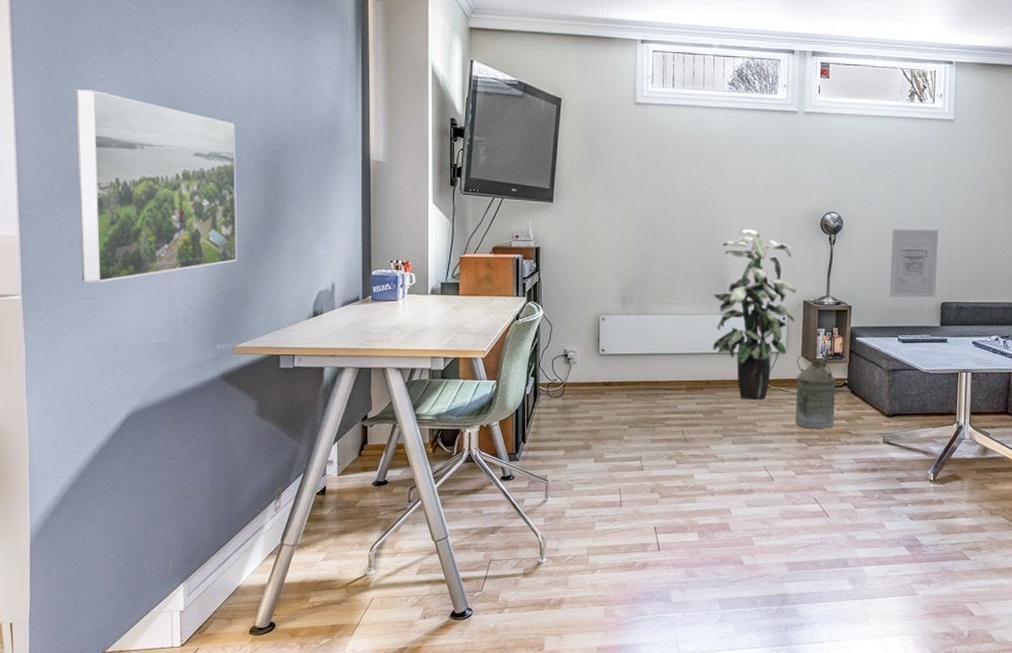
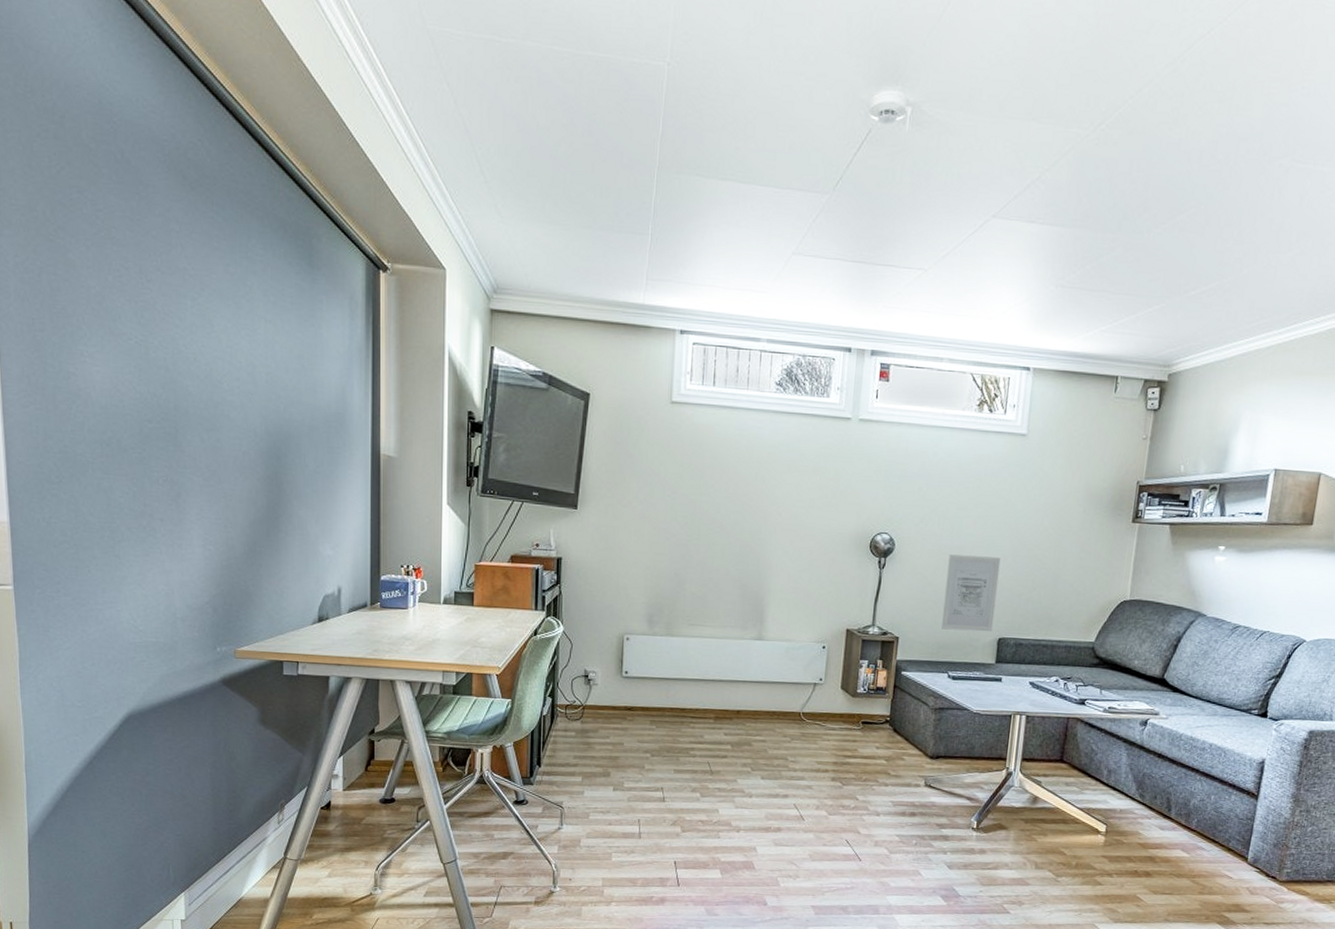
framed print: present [76,89,238,283] -> none [66,364,239,576]
indoor plant: present [713,229,797,401] -> none [745,547,840,734]
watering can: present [795,354,836,430] -> none [830,687,877,768]

